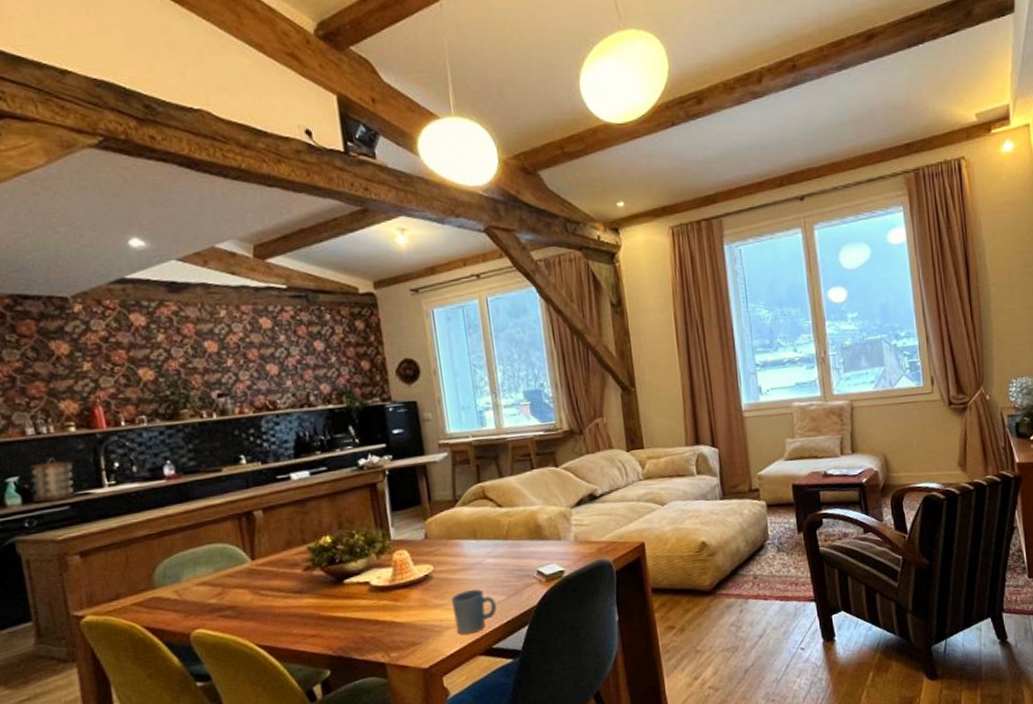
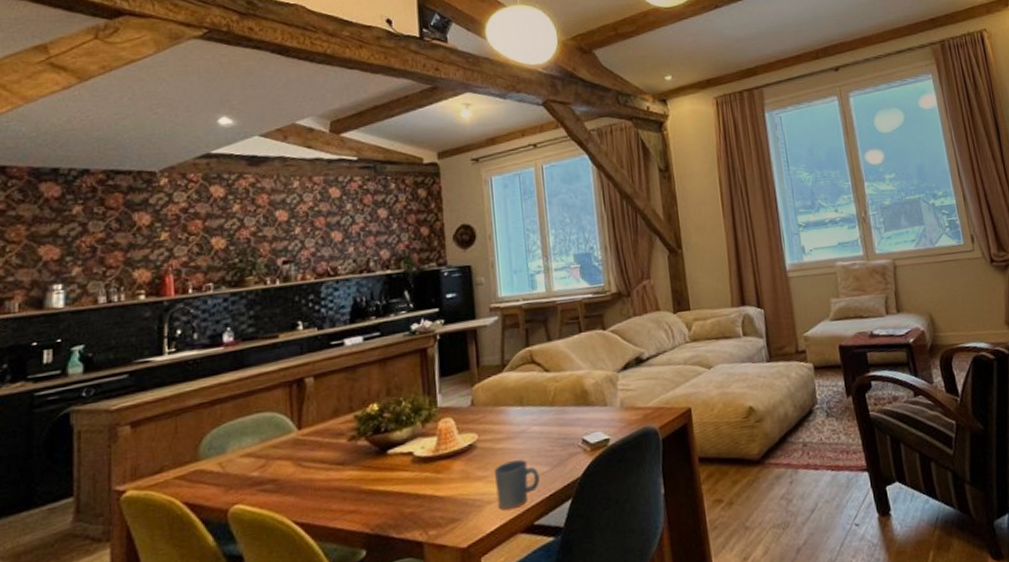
spice rack: present [30,458,76,503] -> none [93,326,138,372]

